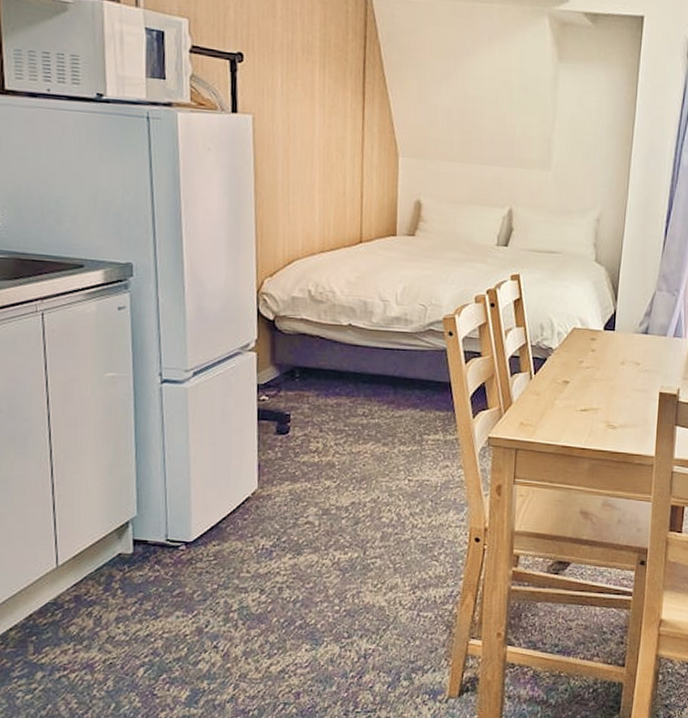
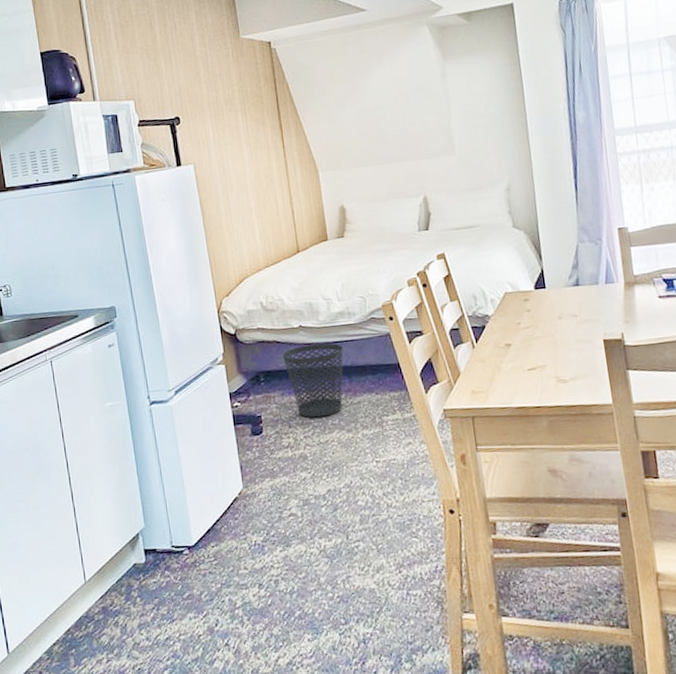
wastebasket: none [324,346,393,426] -> present [282,343,344,418]

